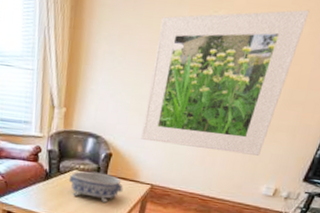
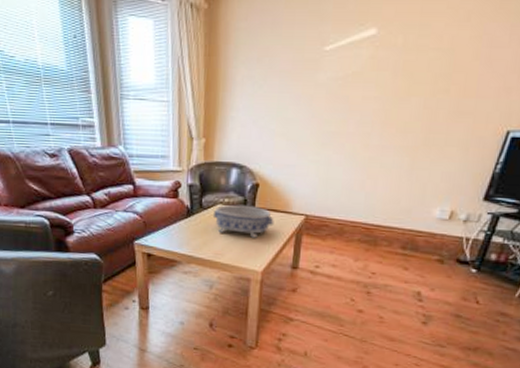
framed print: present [141,9,310,156] -> none [290,13,469,175]

